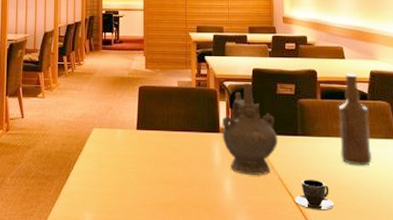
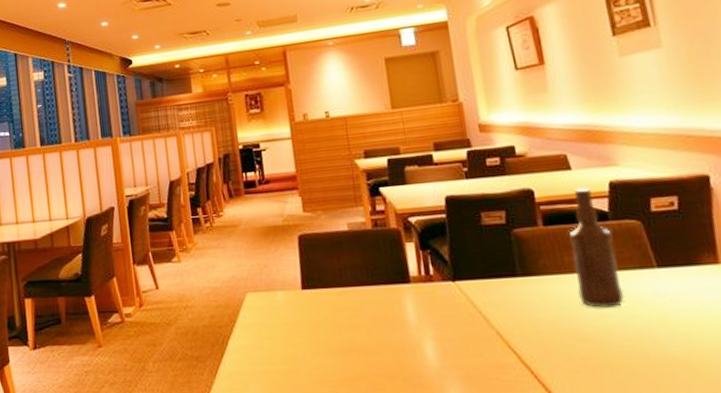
ceremonial vessel: present [221,83,278,176] -> none [411,216,491,333]
teacup: present [294,179,335,211] -> none [521,331,578,370]

